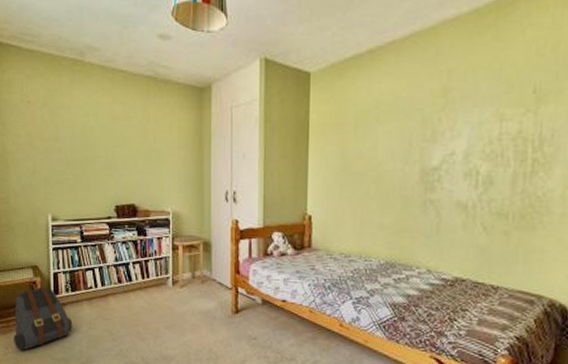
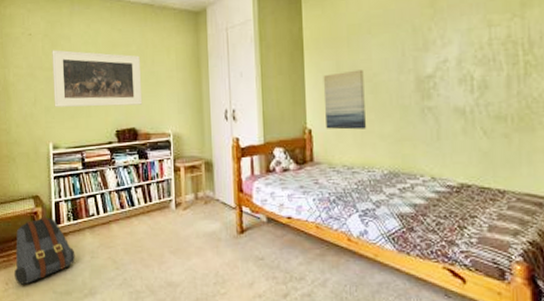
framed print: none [51,119,143,181] -> present [52,49,143,107]
wall art: none [326,158,368,219] -> present [323,69,366,130]

